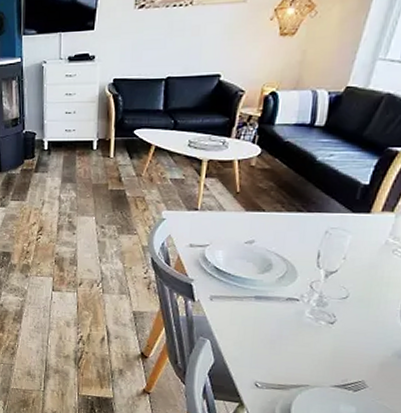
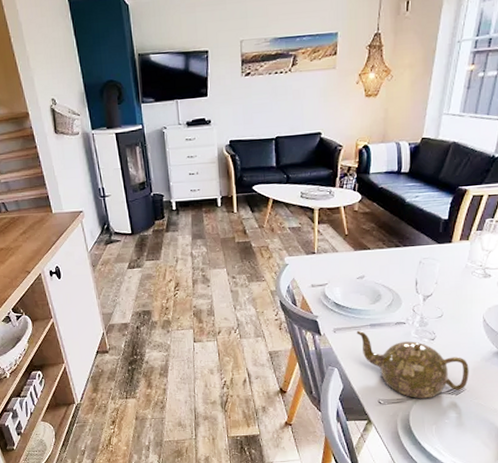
teapot: none [237,301,375,390] -> present [356,330,469,399]

